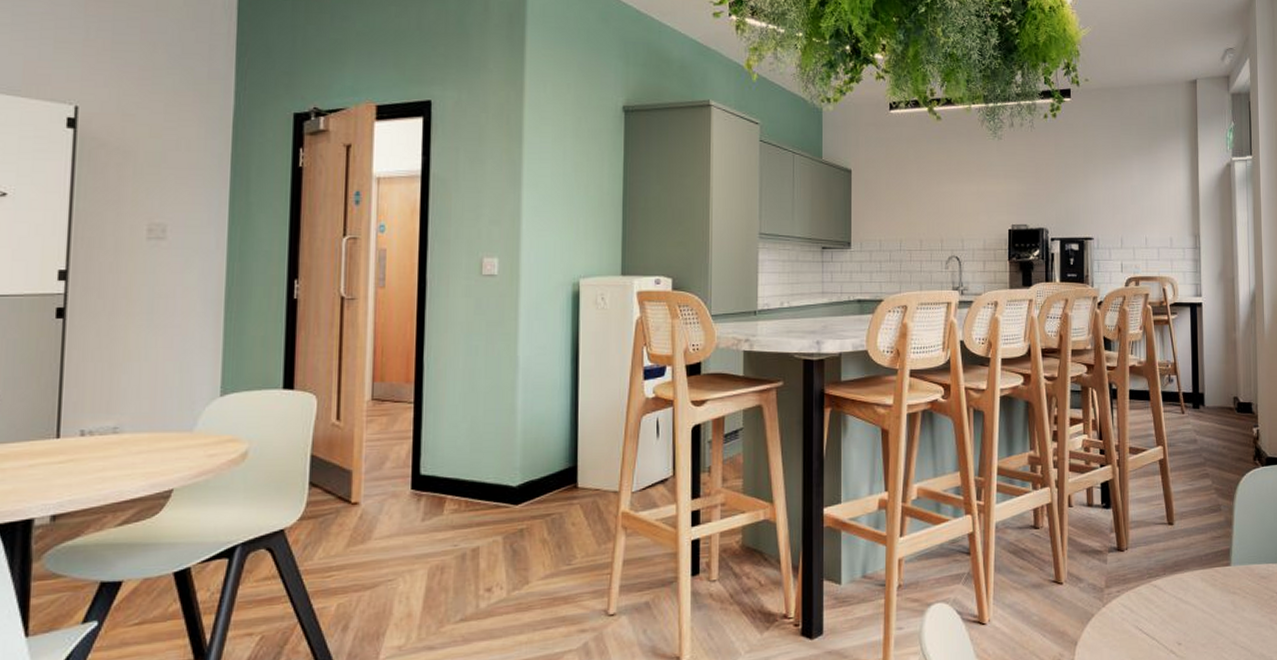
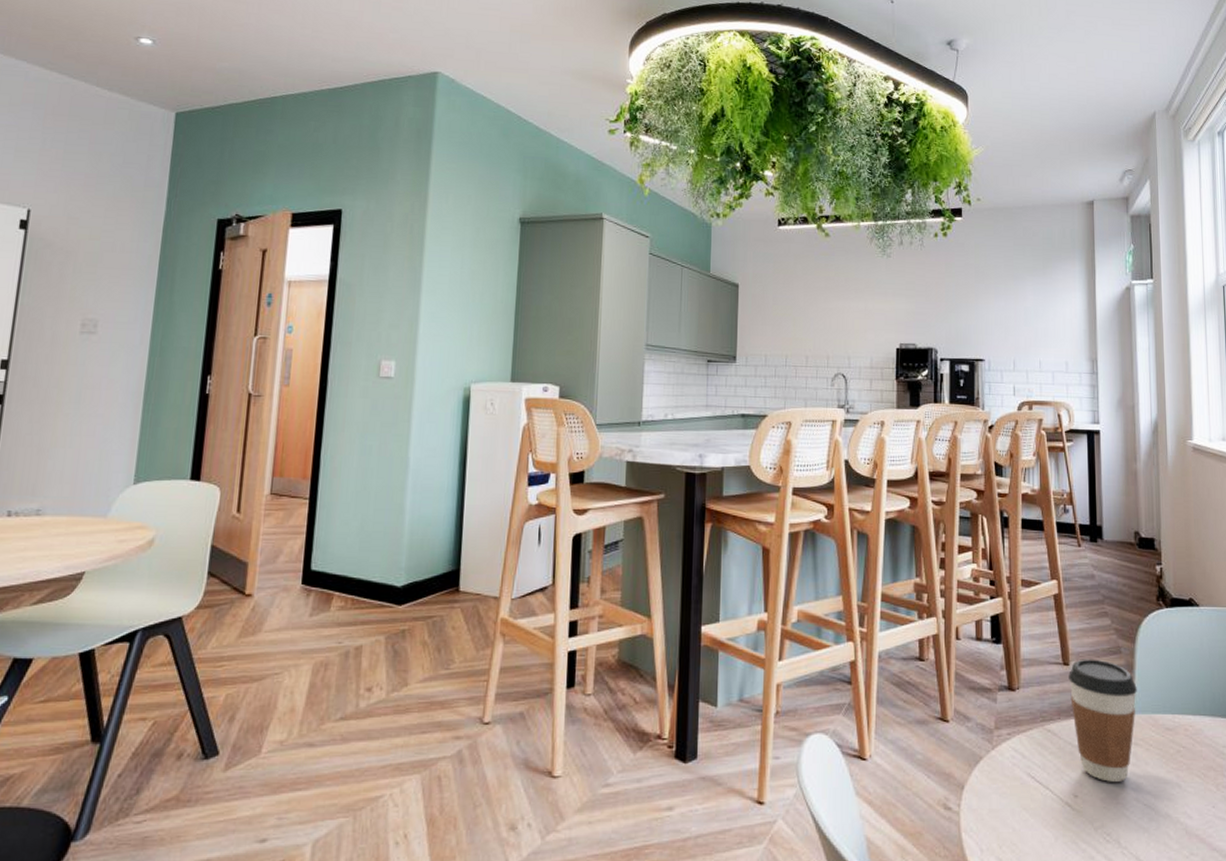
coffee cup: none [1173,517,1235,629] -> present [1068,659,1137,782]

